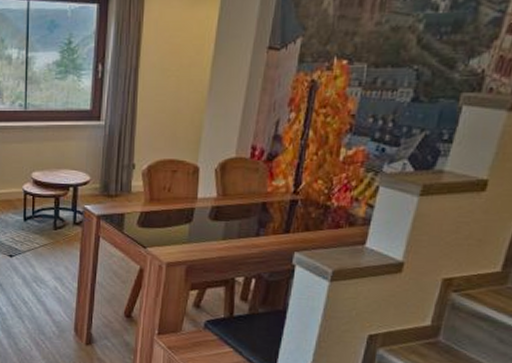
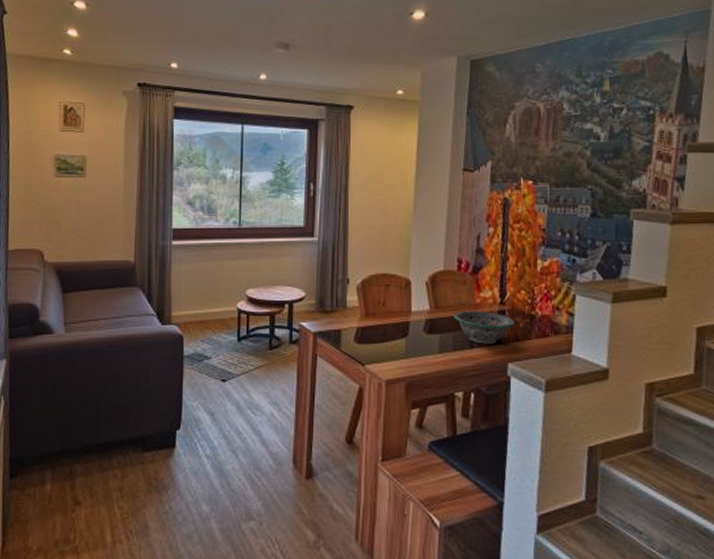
decorative bowl: none [241,199,307,233] -> present [453,310,515,344]

